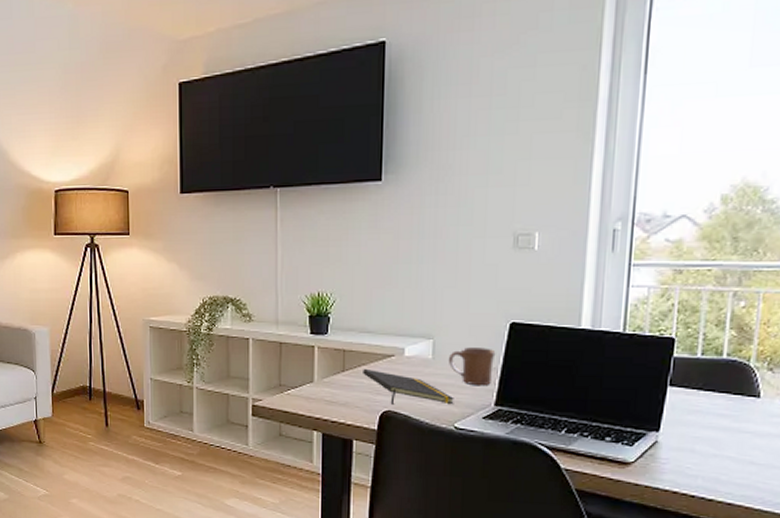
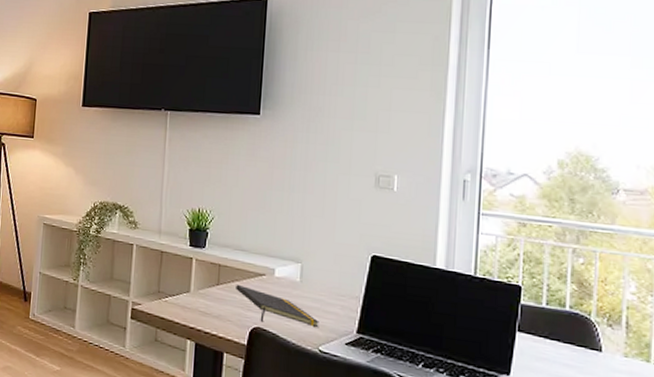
mug: present [448,347,496,385] -> none [314,274,359,313]

